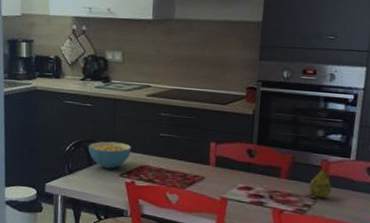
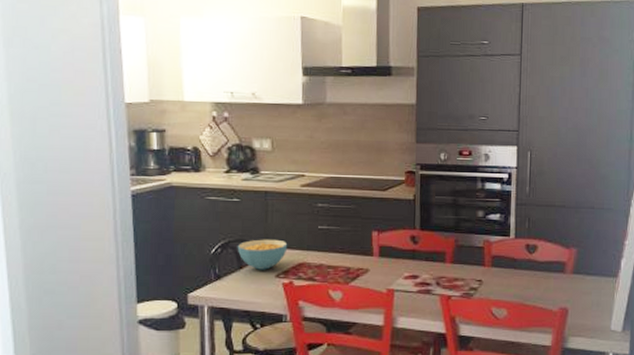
fruit: present [309,167,332,199] -> none [474,248,495,280]

